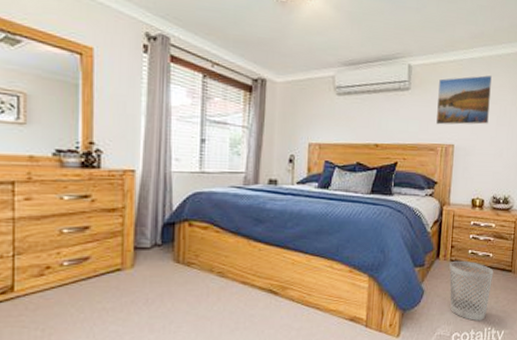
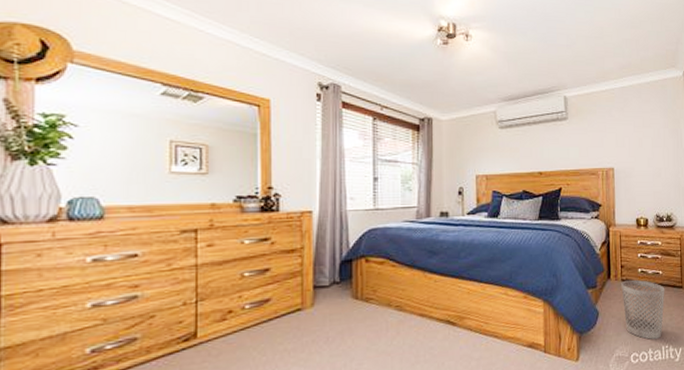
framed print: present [436,75,492,125] -> none [594,101,644,150]

